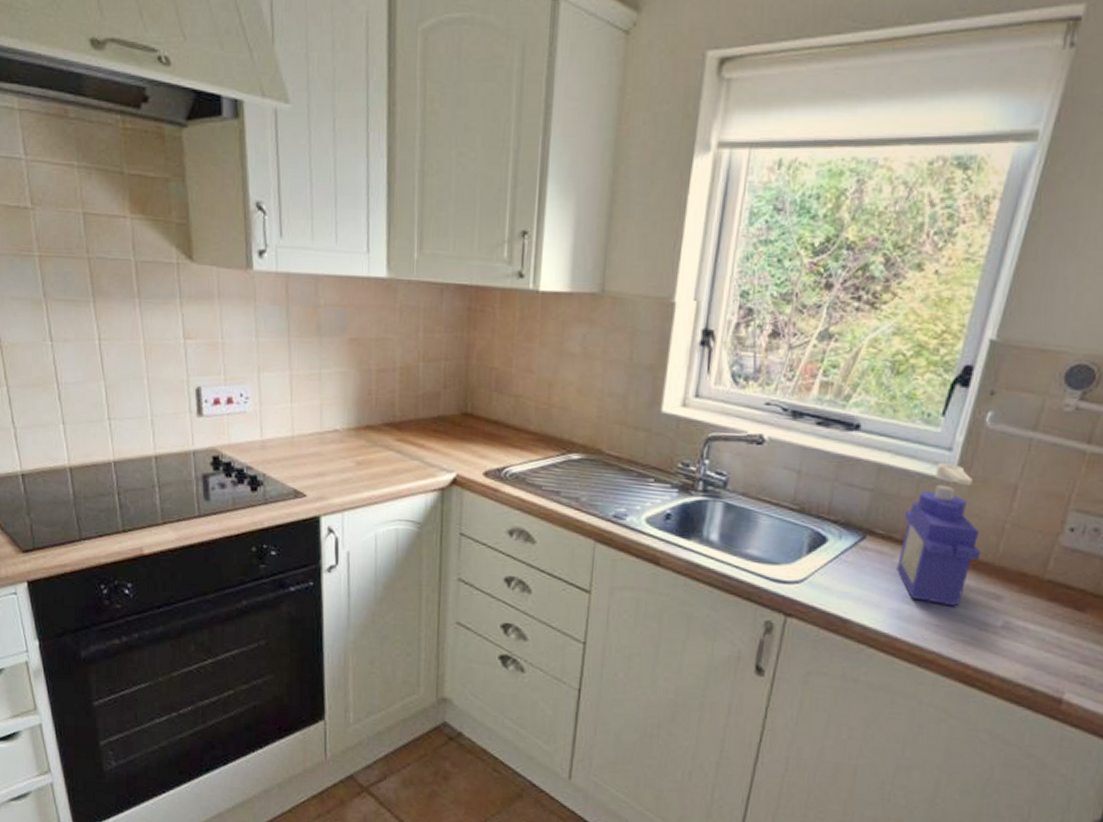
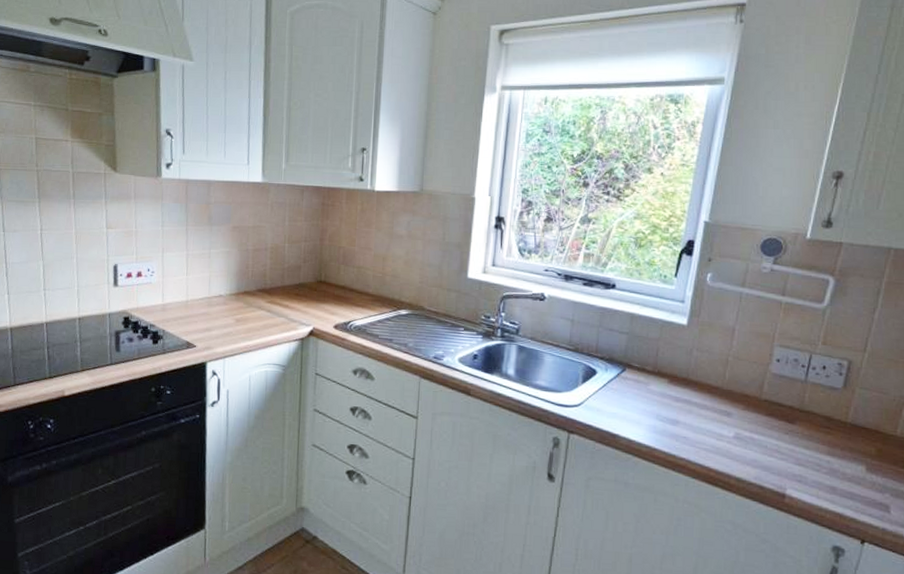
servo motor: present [896,463,981,607] -> none [651,312,713,423]

